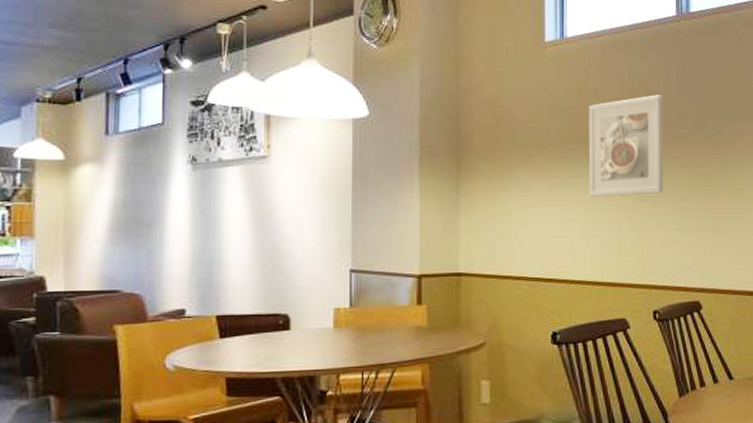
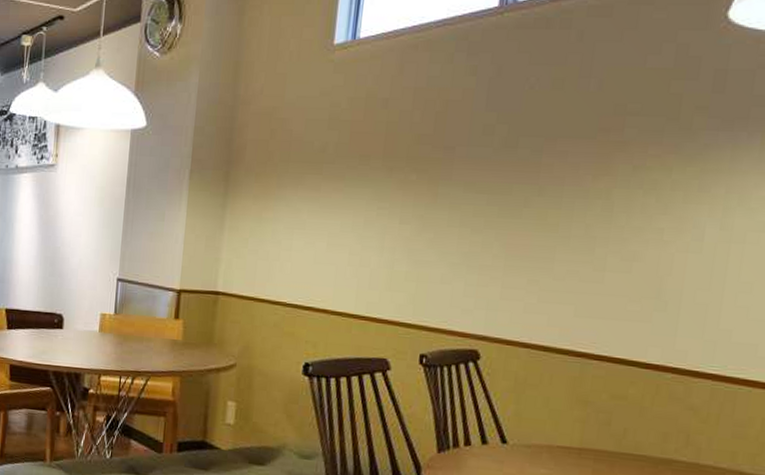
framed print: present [589,95,664,197] -> none [362,105,467,223]

